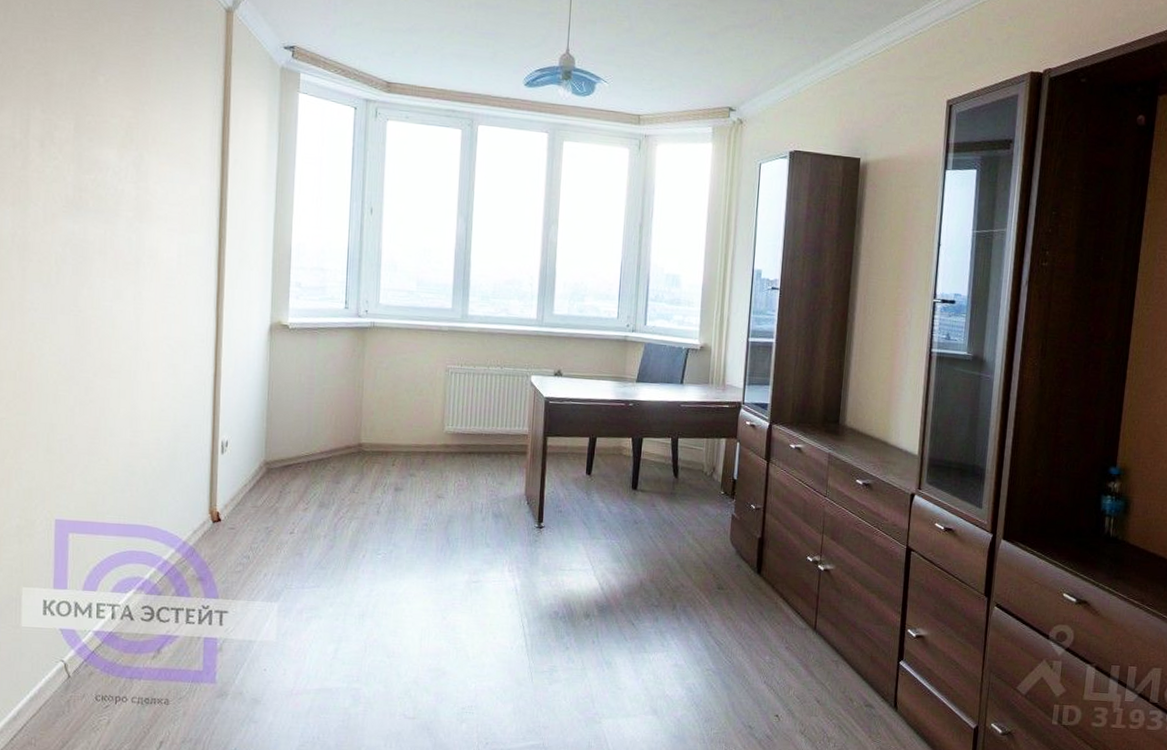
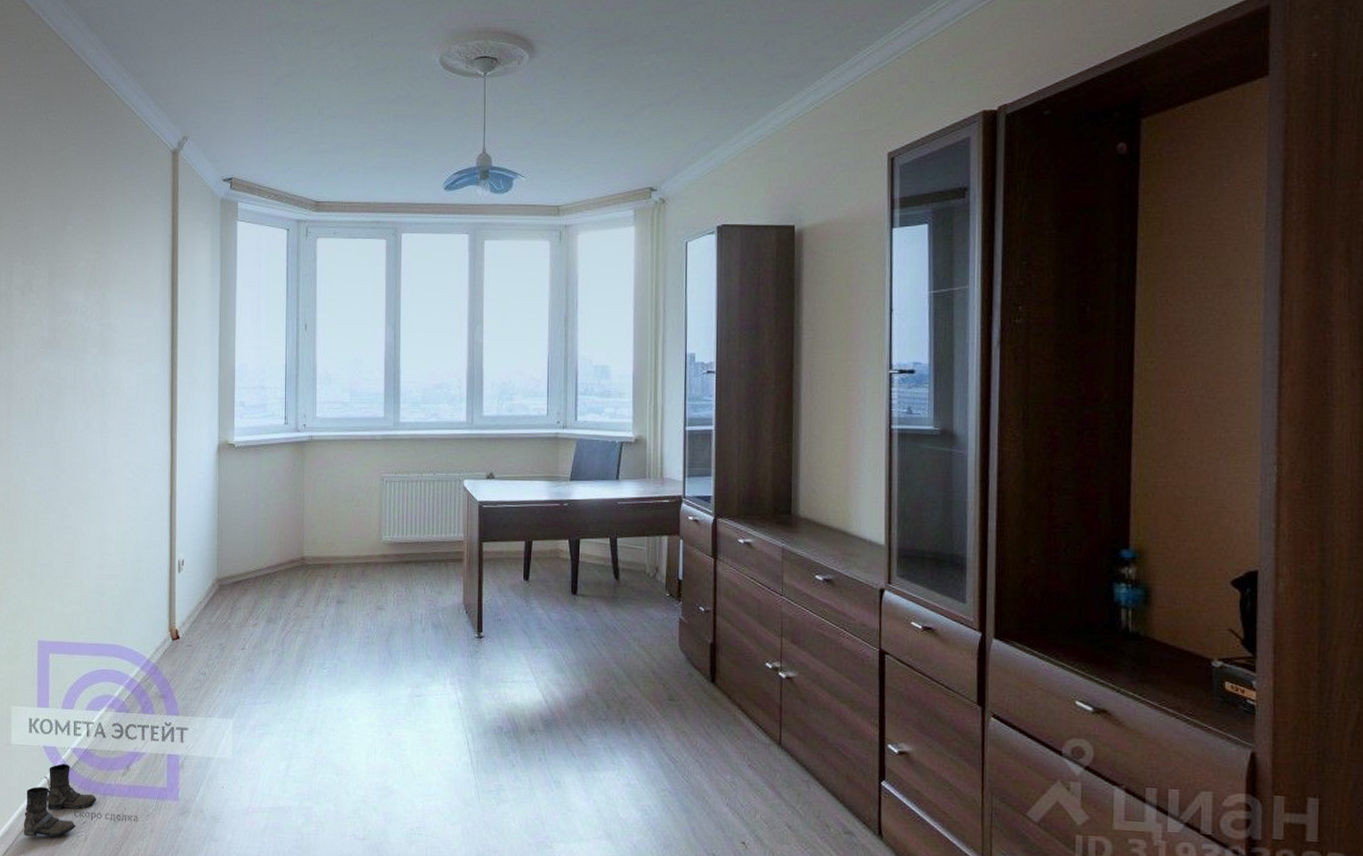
boots: none [35,646,122,722] -> present [24,763,97,837]

